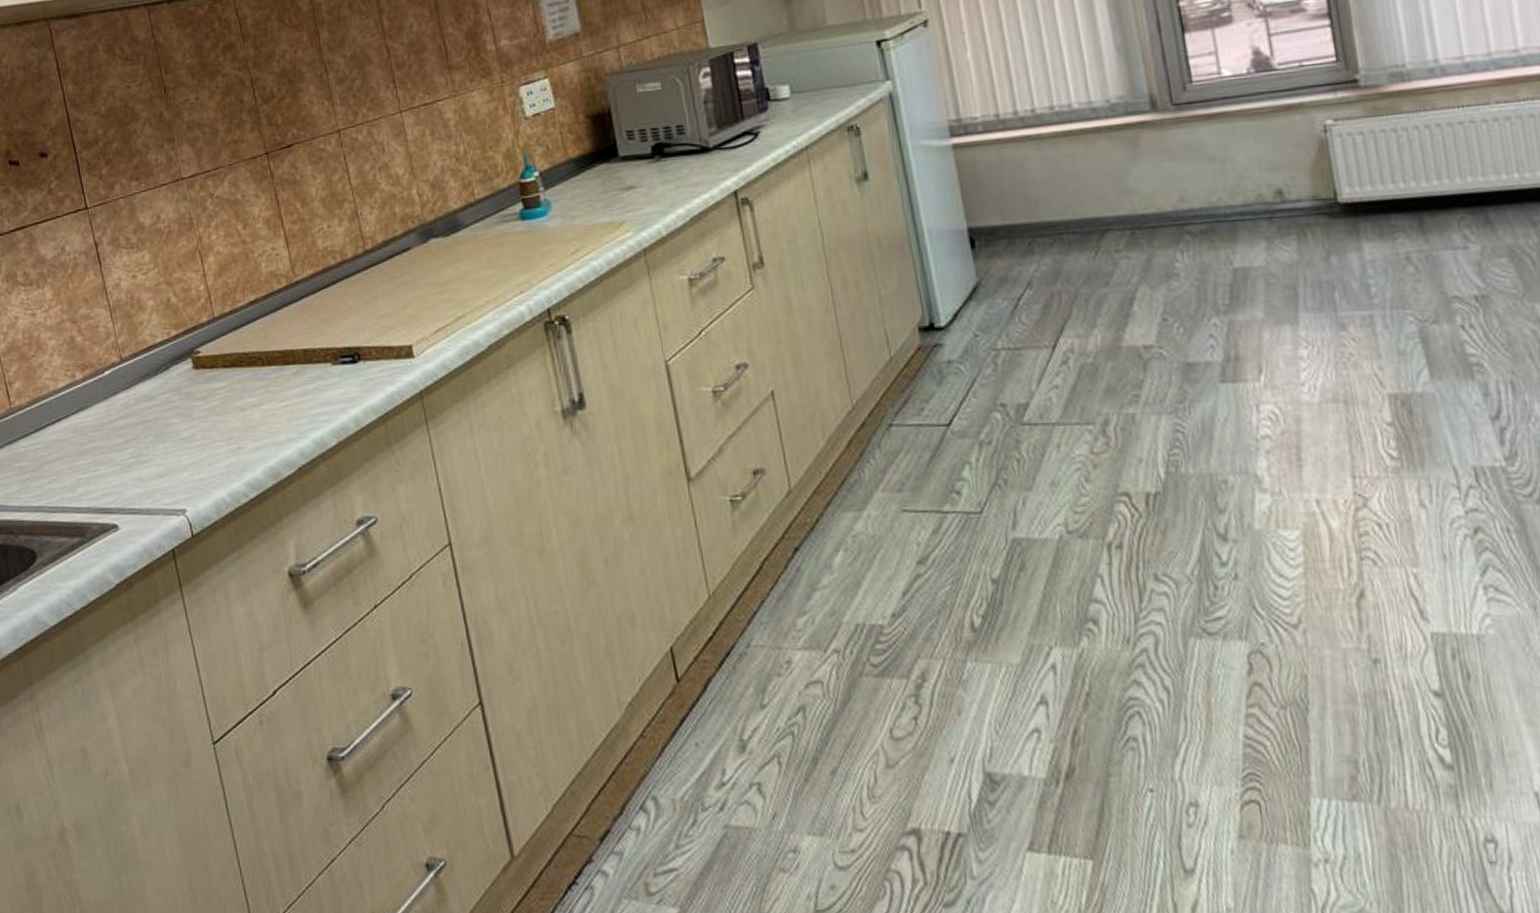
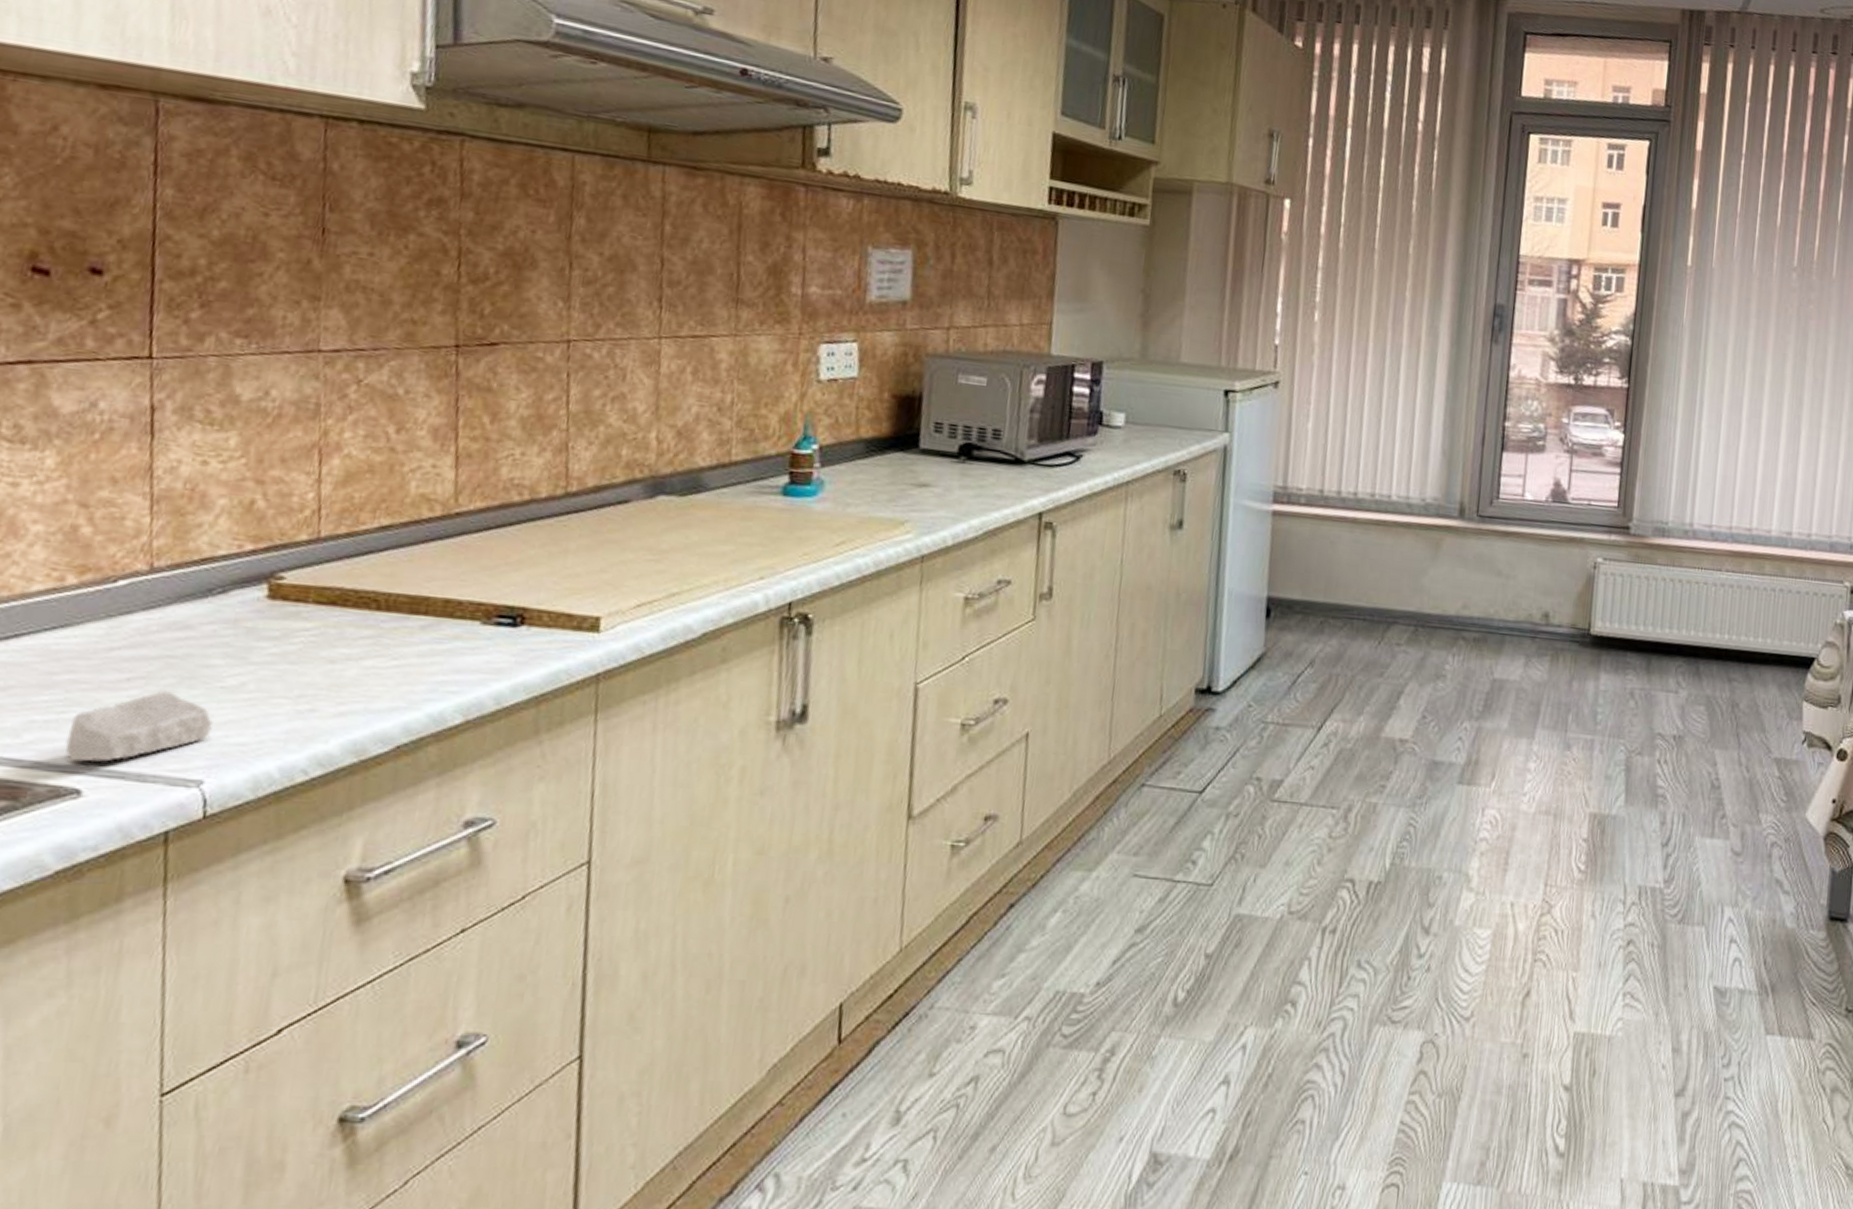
soap bar: none [101,446,182,505] -> present [65,690,213,762]

